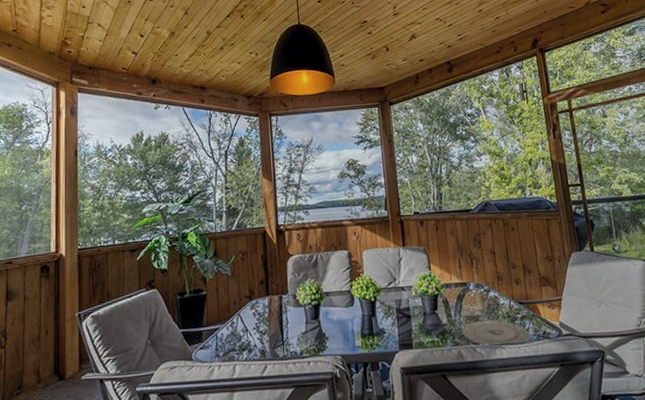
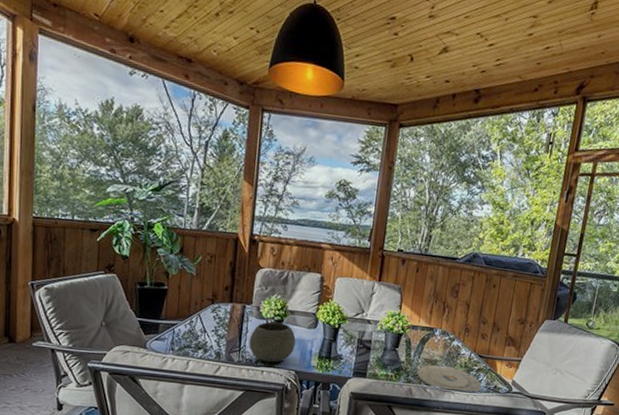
bowl: none [291,306,337,352] -> present [249,322,296,363]

